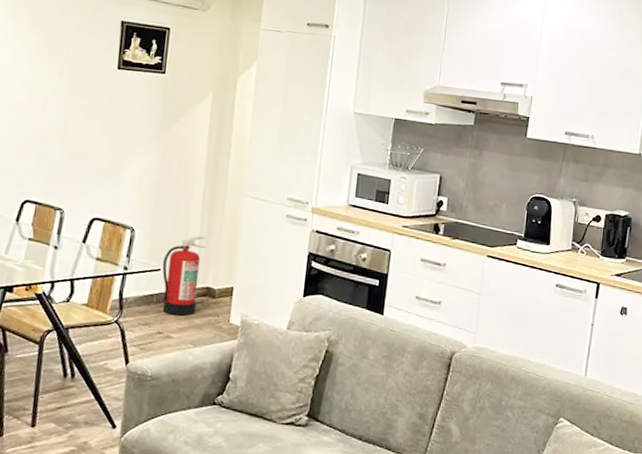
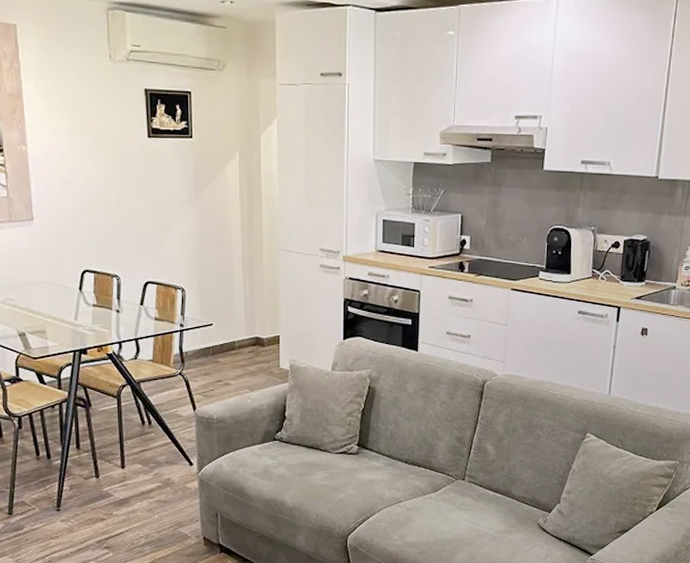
fire extinguisher: present [162,236,207,316] -> none [213,291,252,364]

